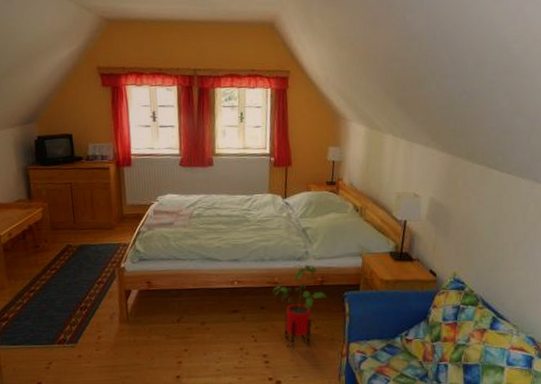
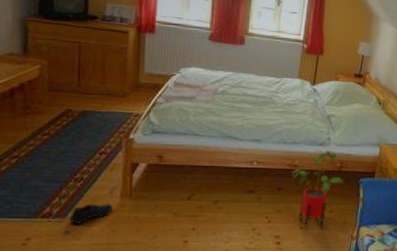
shoe: none [80,329,114,349] -> present [69,204,113,224]

